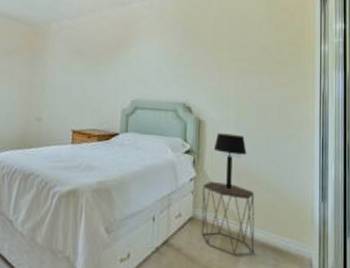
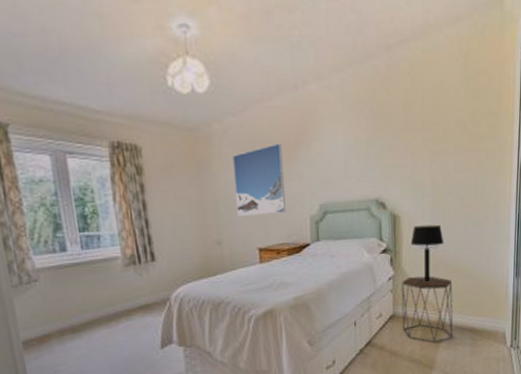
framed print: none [59,44,105,103] -> present [233,143,286,216]

